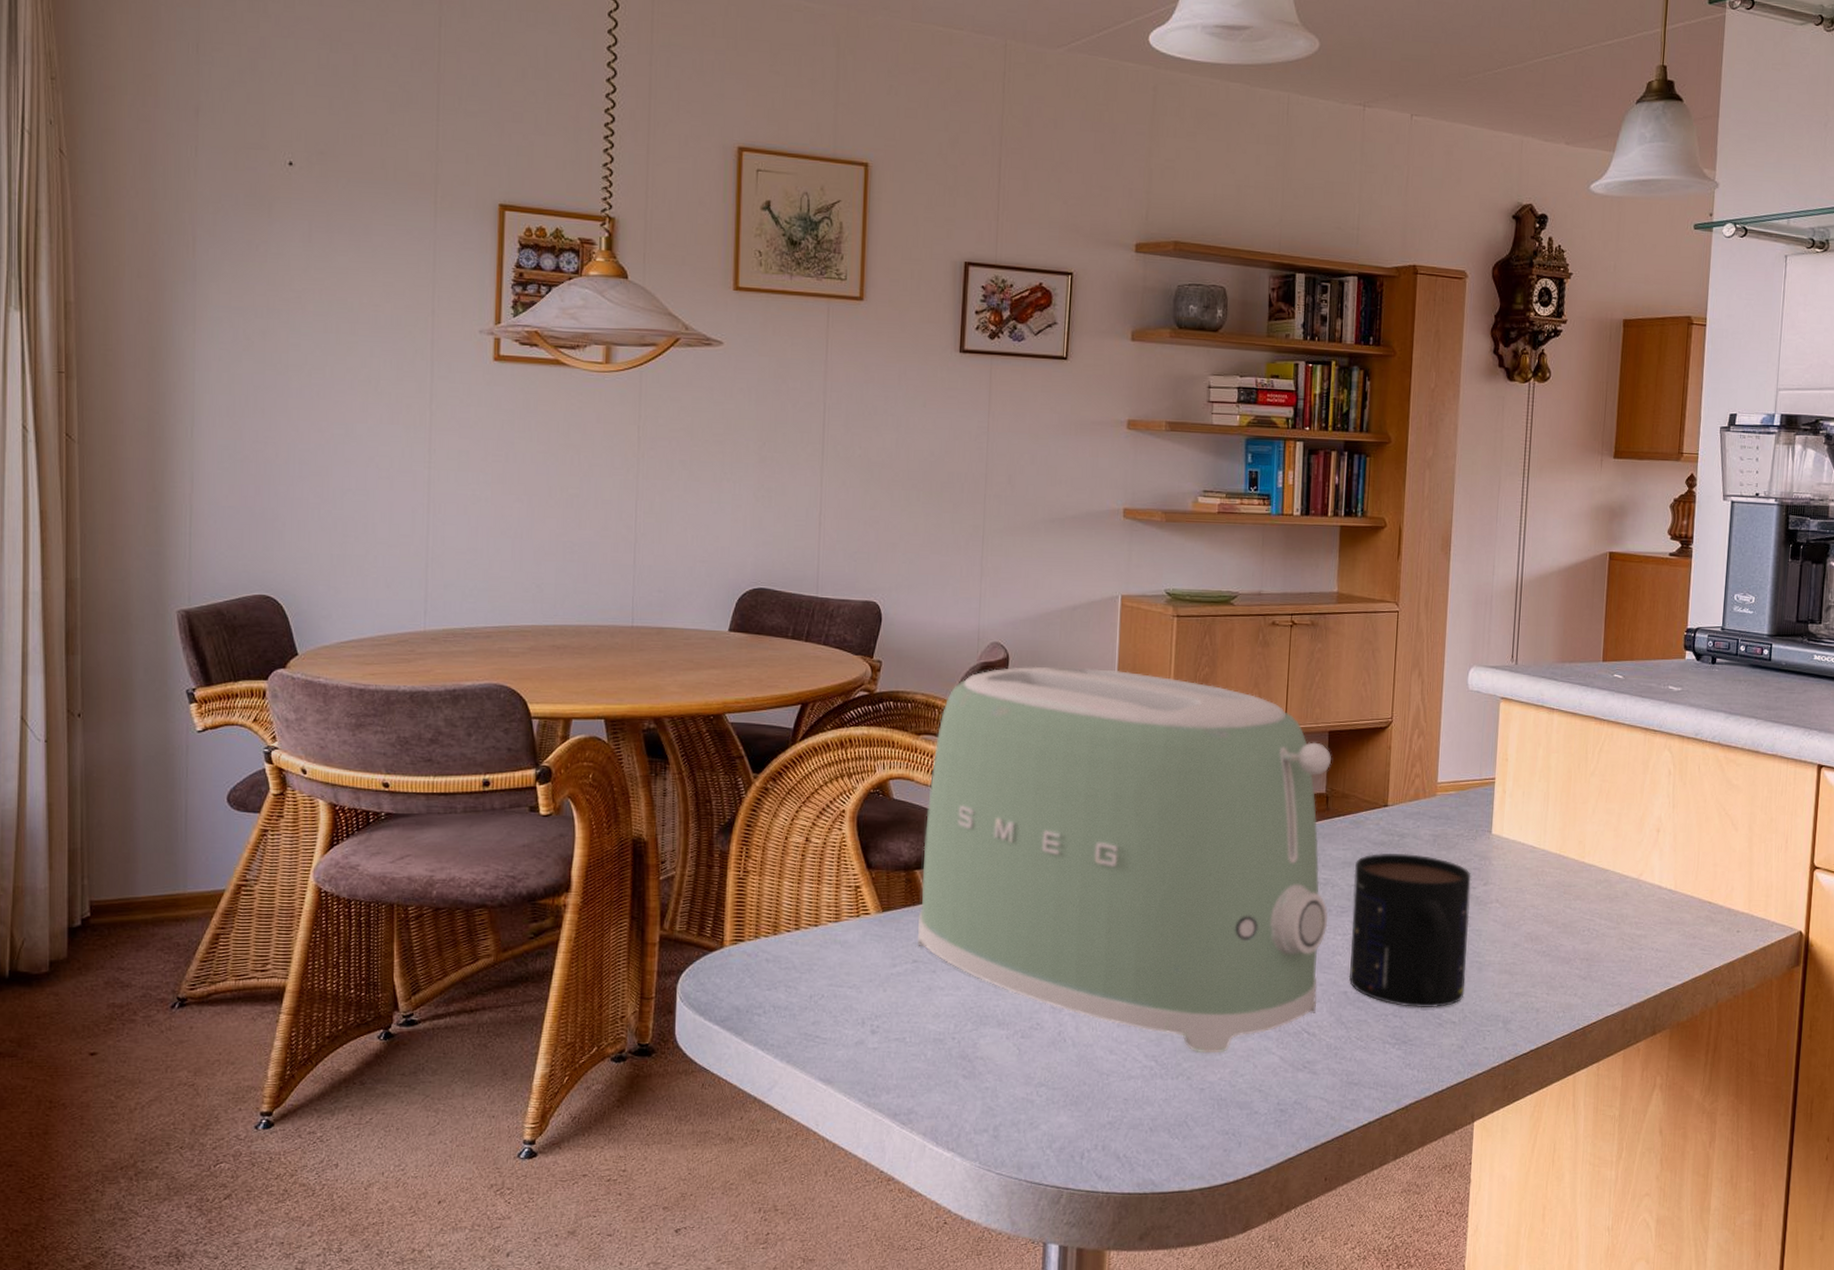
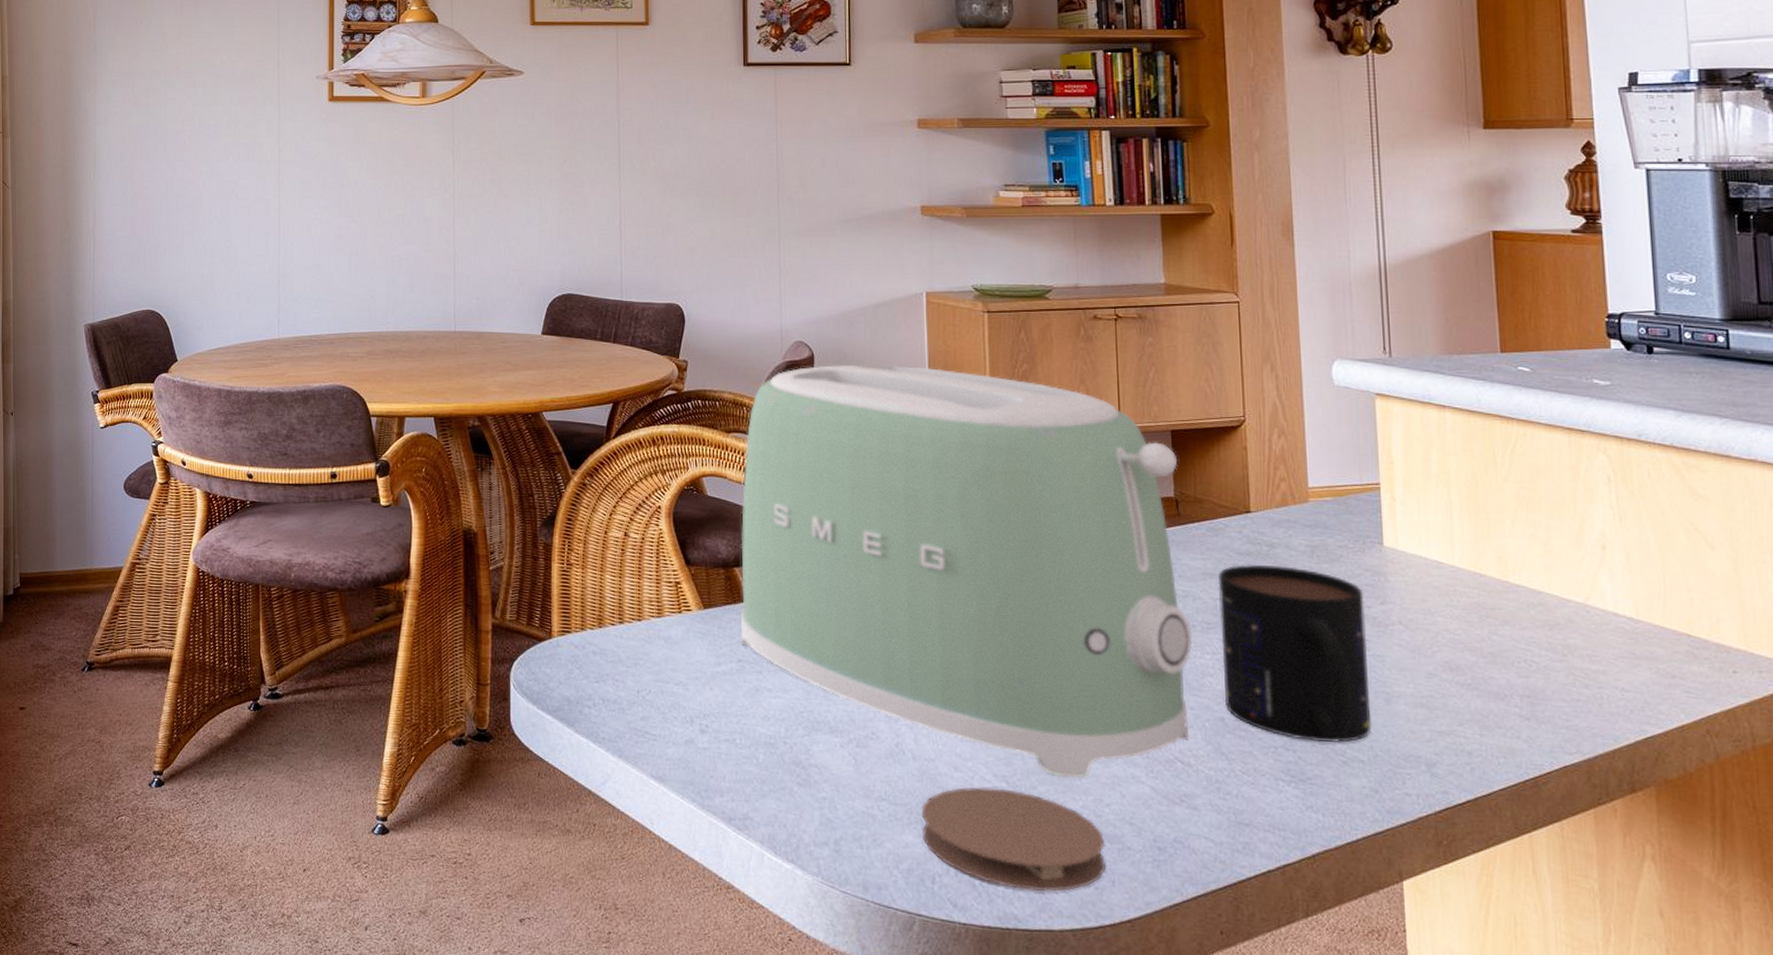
coaster: none [1075,1067,1236,1158] -> present [922,787,1107,892]

